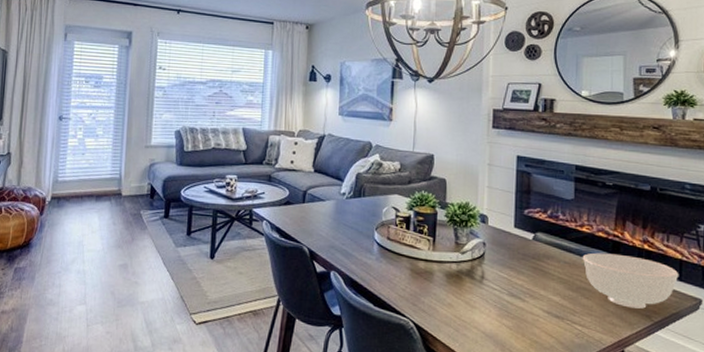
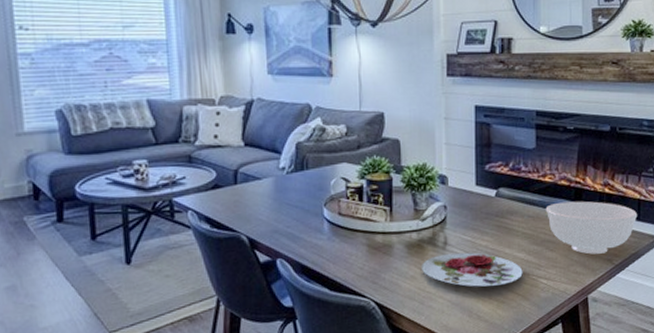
plate: none [459,287,557,325] -> present [422,252,523,287]

